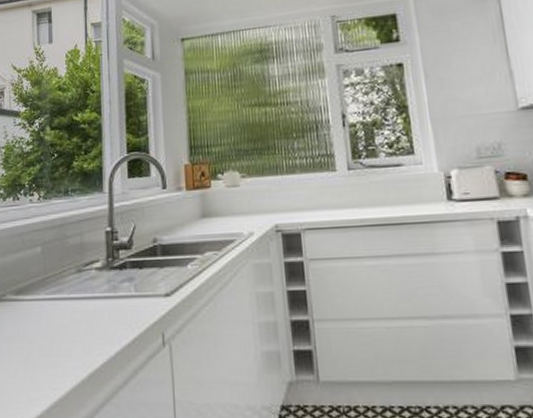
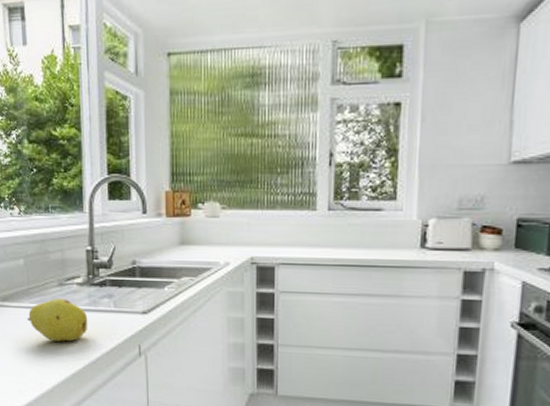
fruit: none [42,286,108,336] -> present [27,298,88,342]

